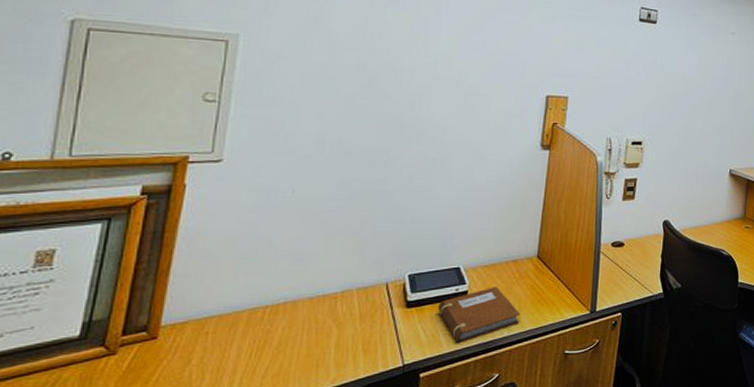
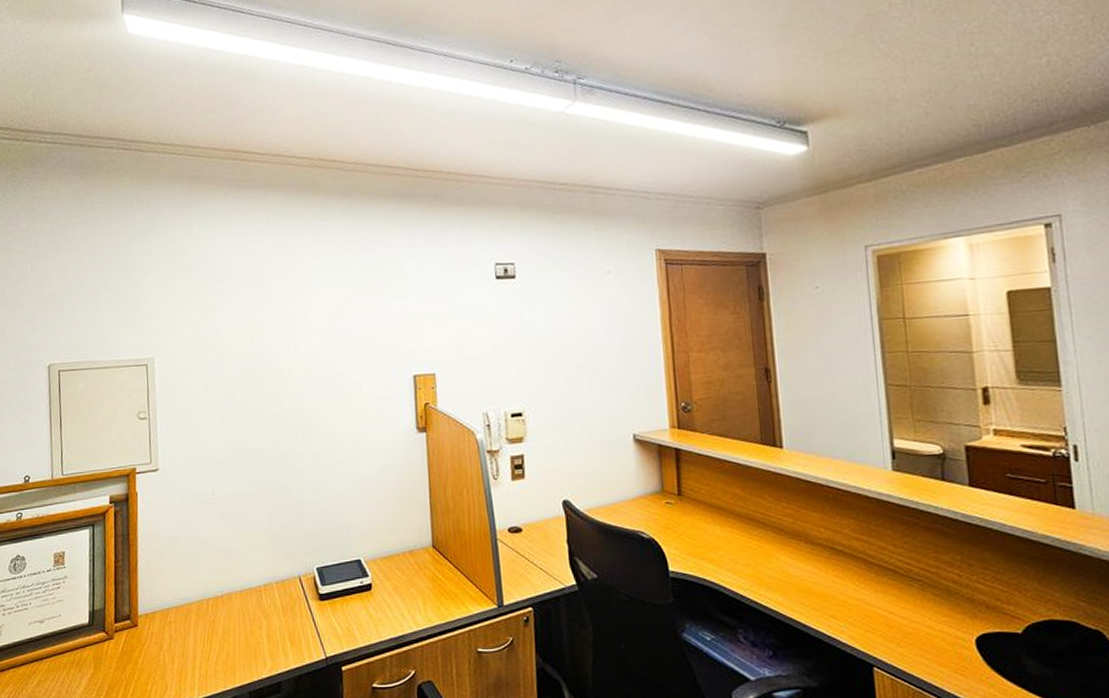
notebook: present [437,286,521,344] -> none [346,578,426,638]

